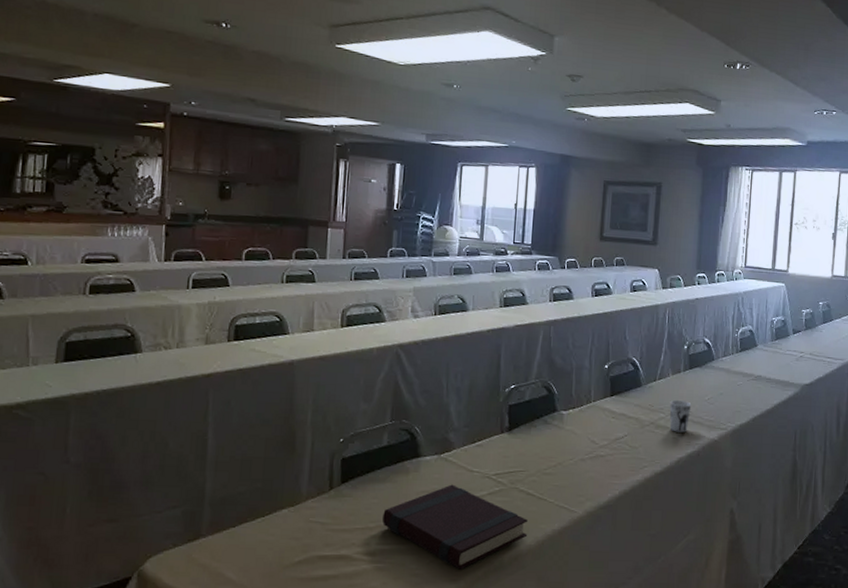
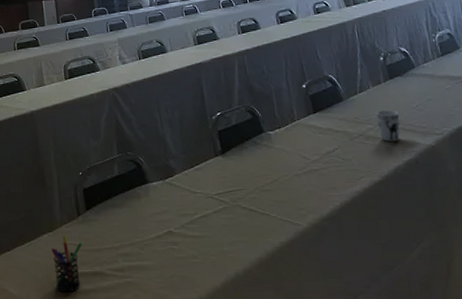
pen holder: none [289,511,330,579] -> present [51,235,83,293]
book: present [382,484,528,570] -> none [124,205,257,282]

